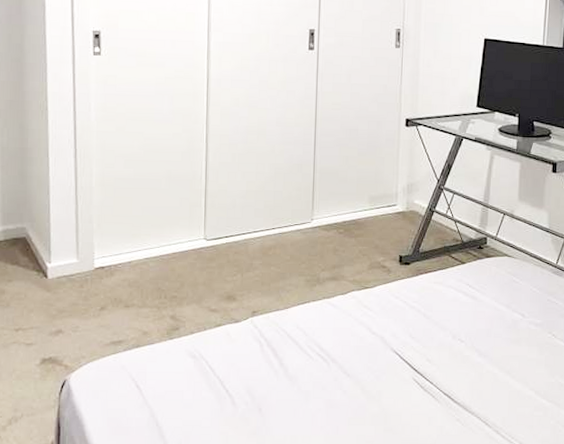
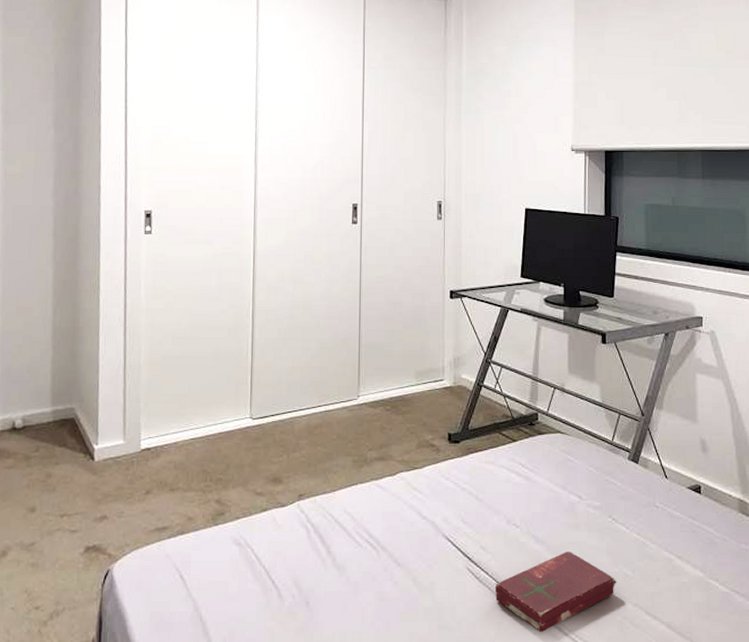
book: none [438,363,553,435] -> present [494,550,617,633]

